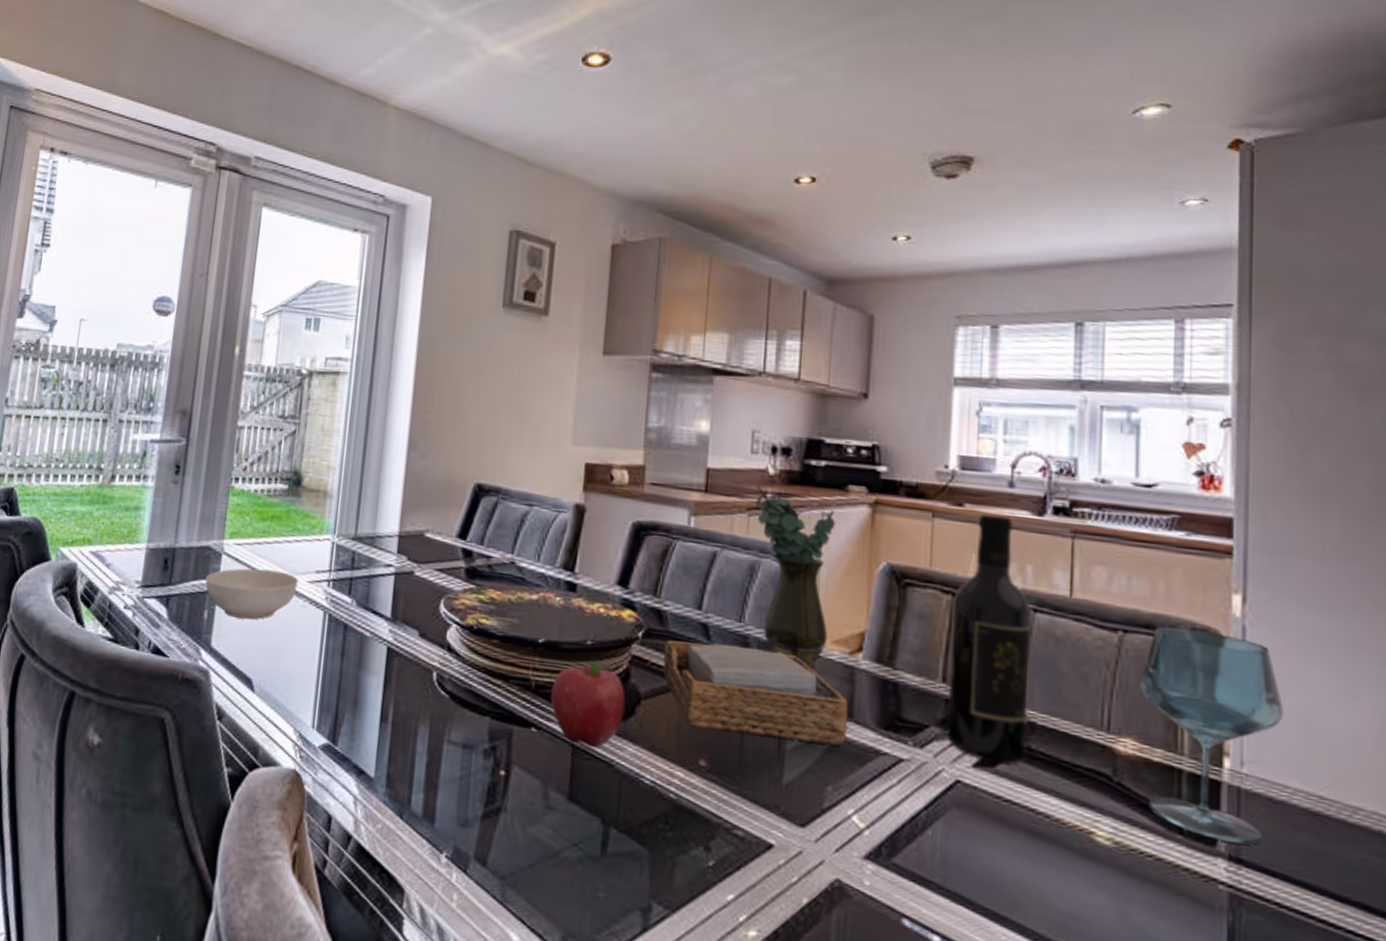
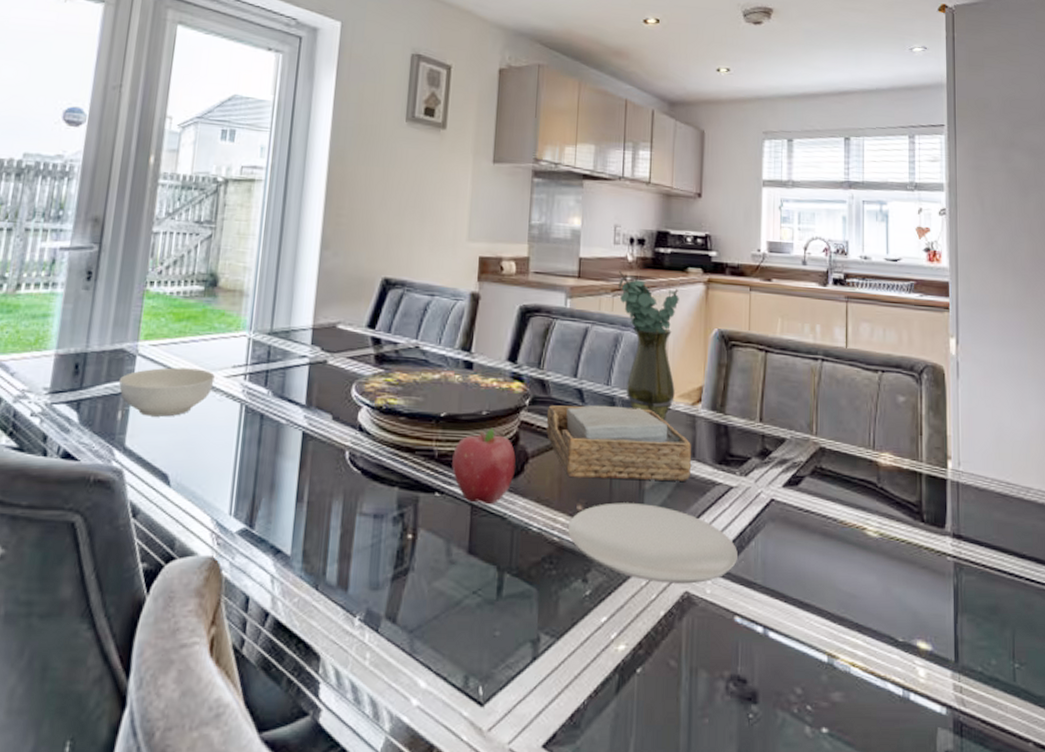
plate: none [687,761,908,872] -> present [567,502,738,584]
wine bottle: present [945,514,1032,764] -> none [762,287,821,482]
wine glass: present [1138,626,1283,845] -> none [892,365,983,525]

